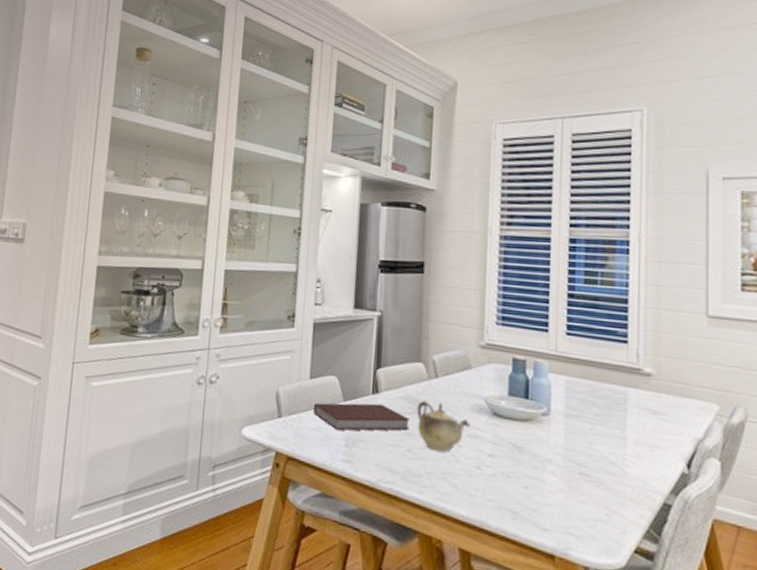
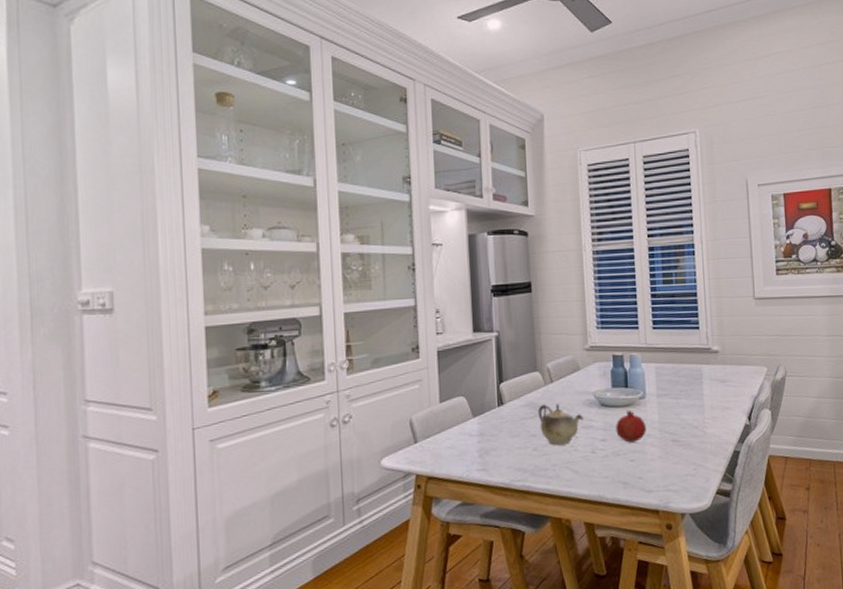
notebook: present [313,402,410,431] -> none [446,414,533,445]
fruit: none [509,426,547,466] -> present [616,410,646,443]

